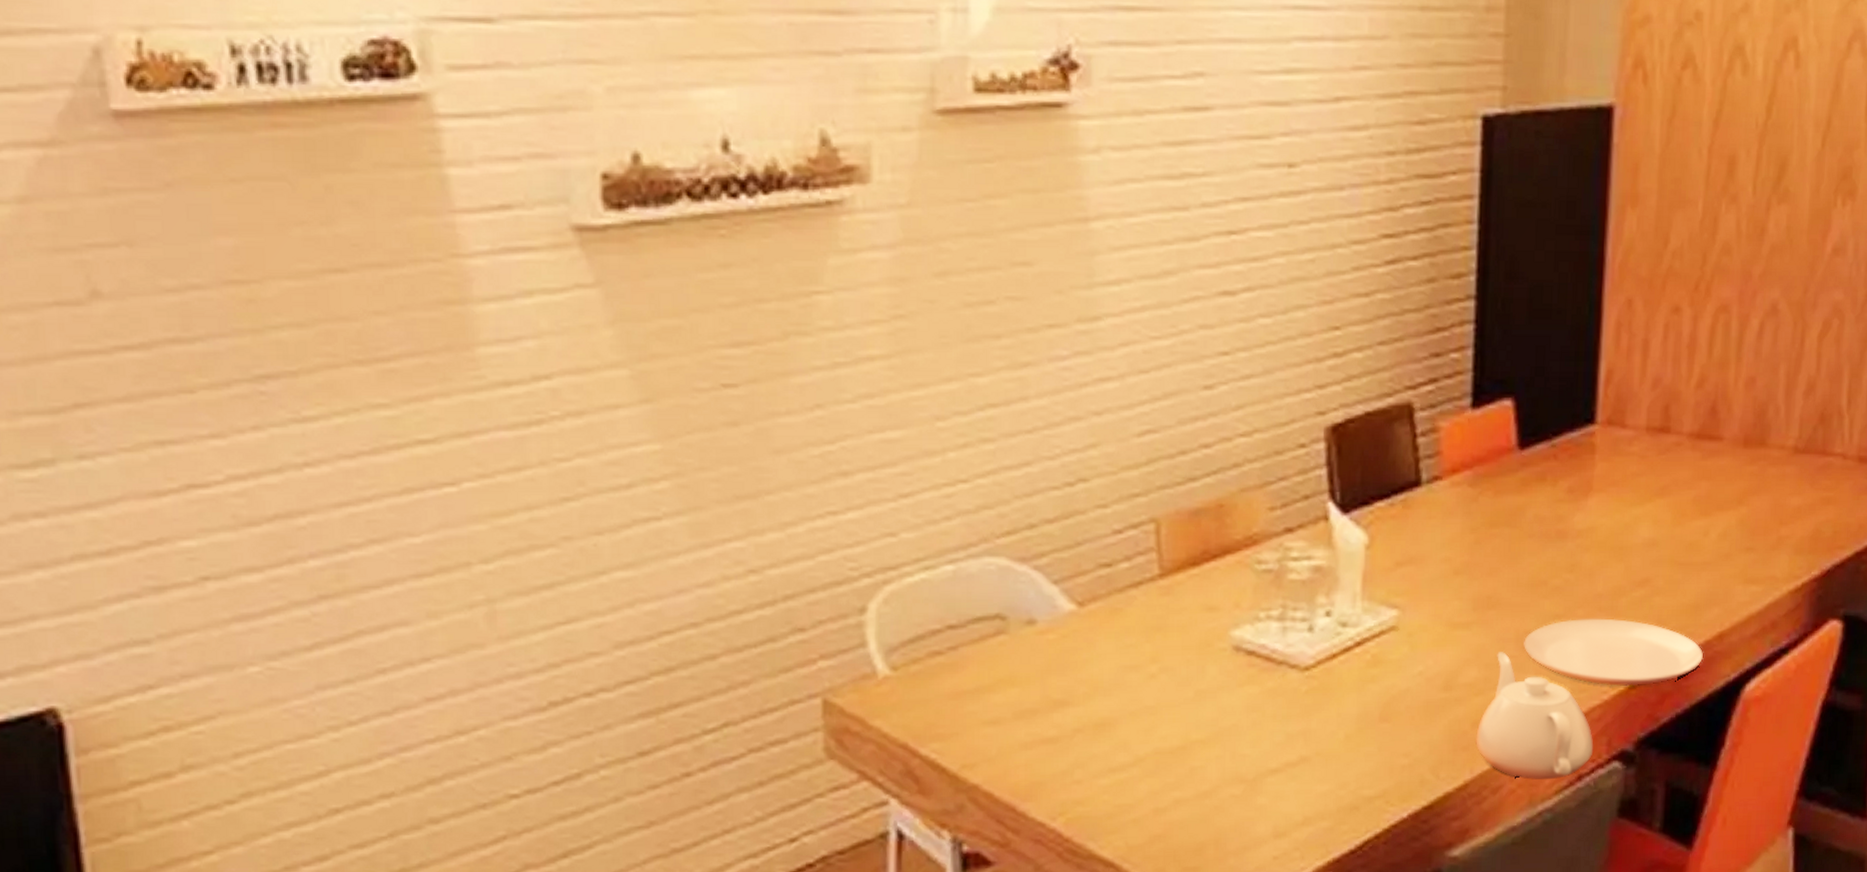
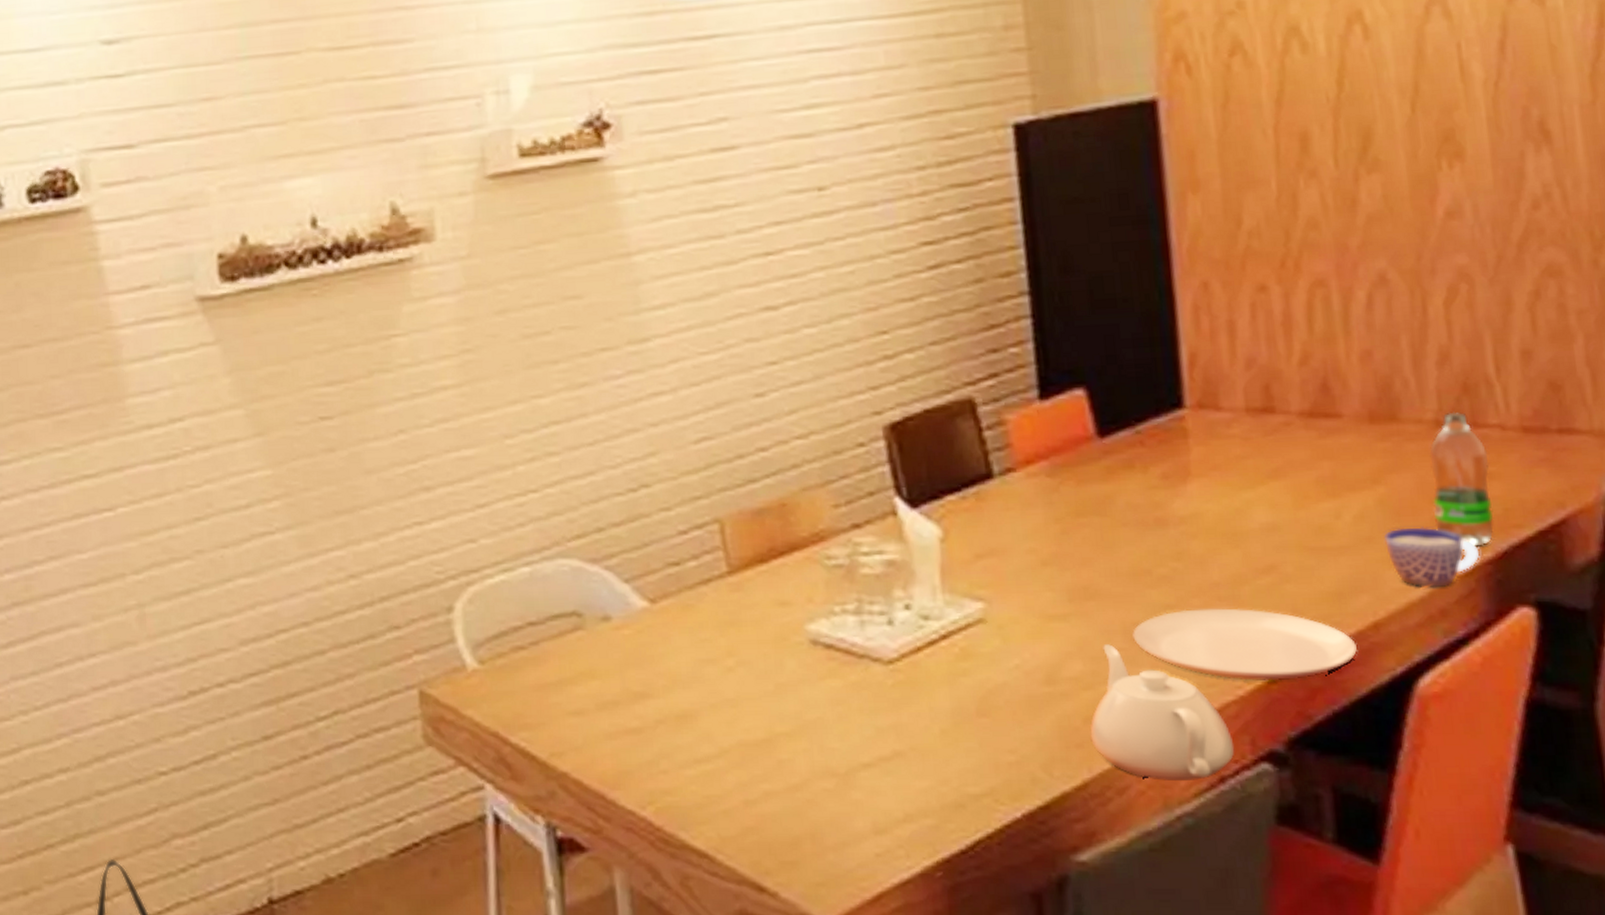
cup: none [1738,546,1810,601] -> present [1383,526,1480,587]
bottle: none [1780,440,1830,565] -> present [1429,412,1494,547]

